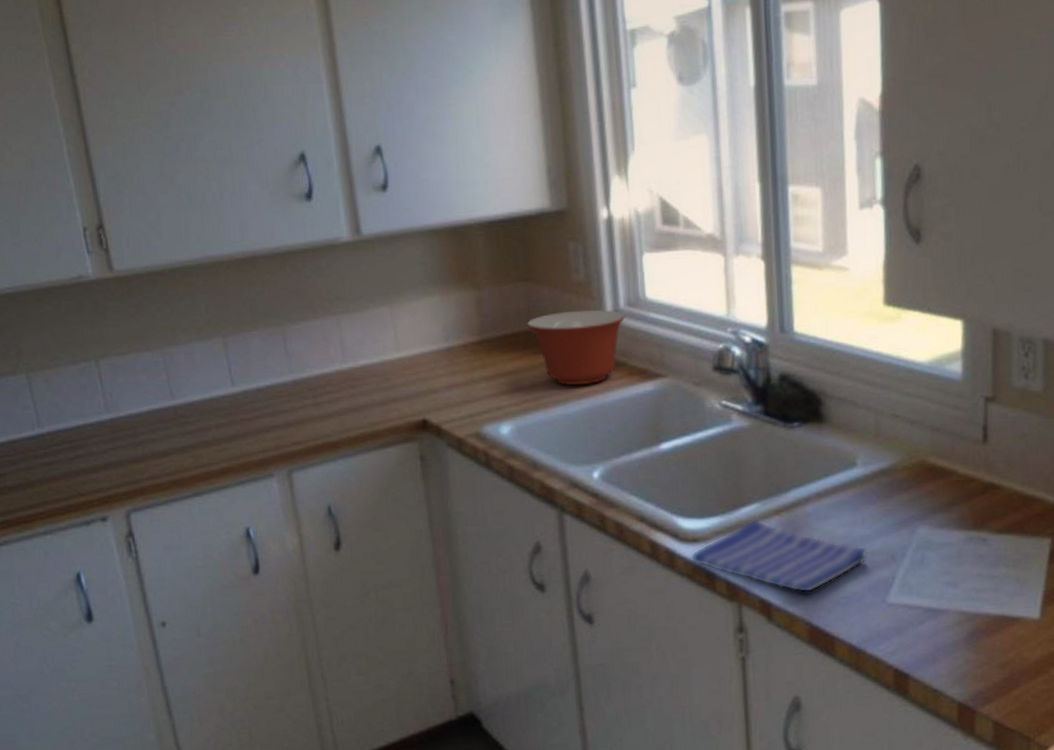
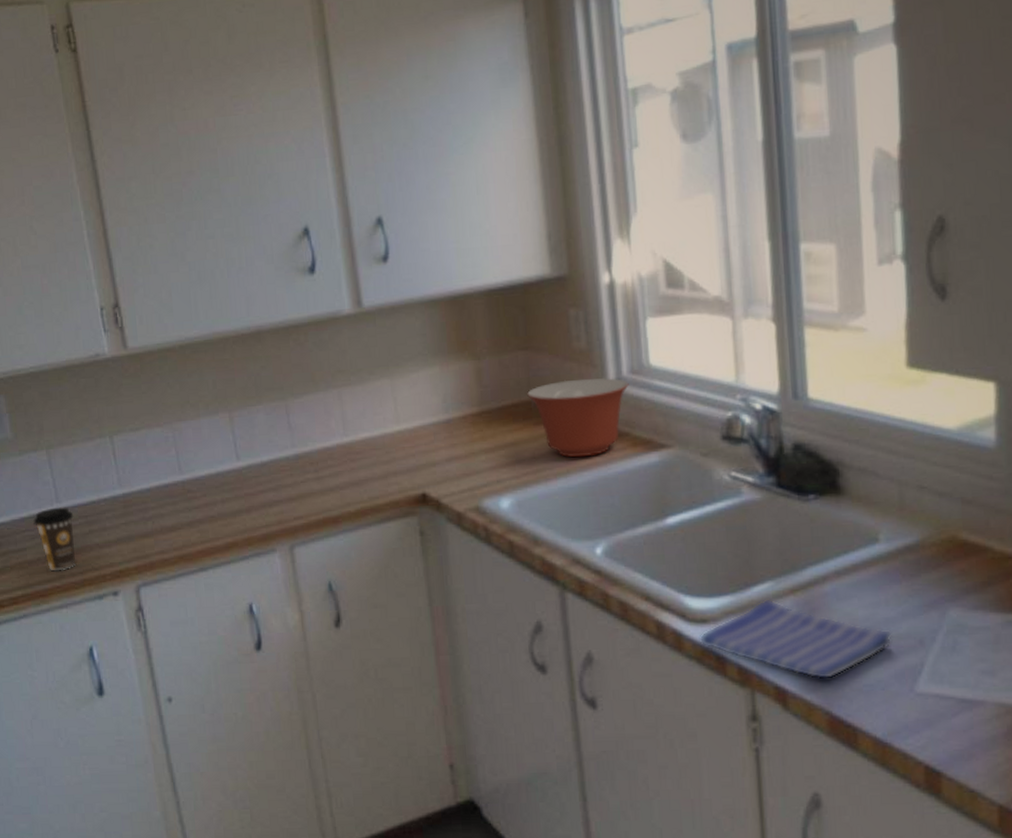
coffee cup: none [13,432,60,497] -> present [33,507,76,571]

